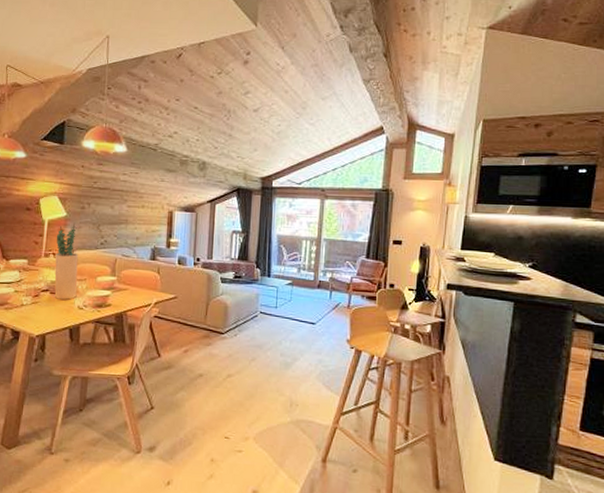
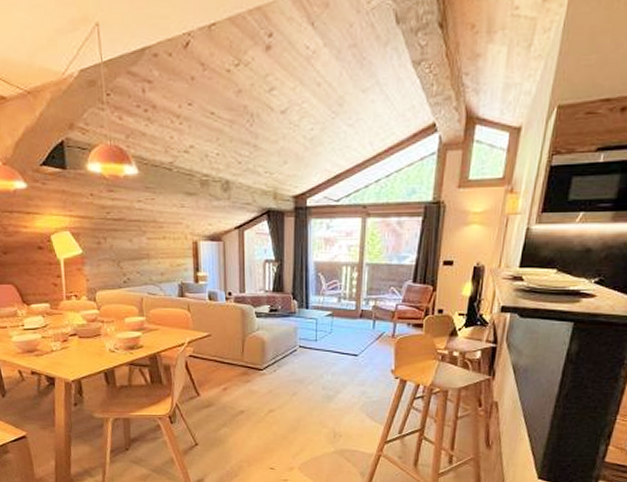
vase: present [54,222,79,301] -> none [75,260,107,344]

